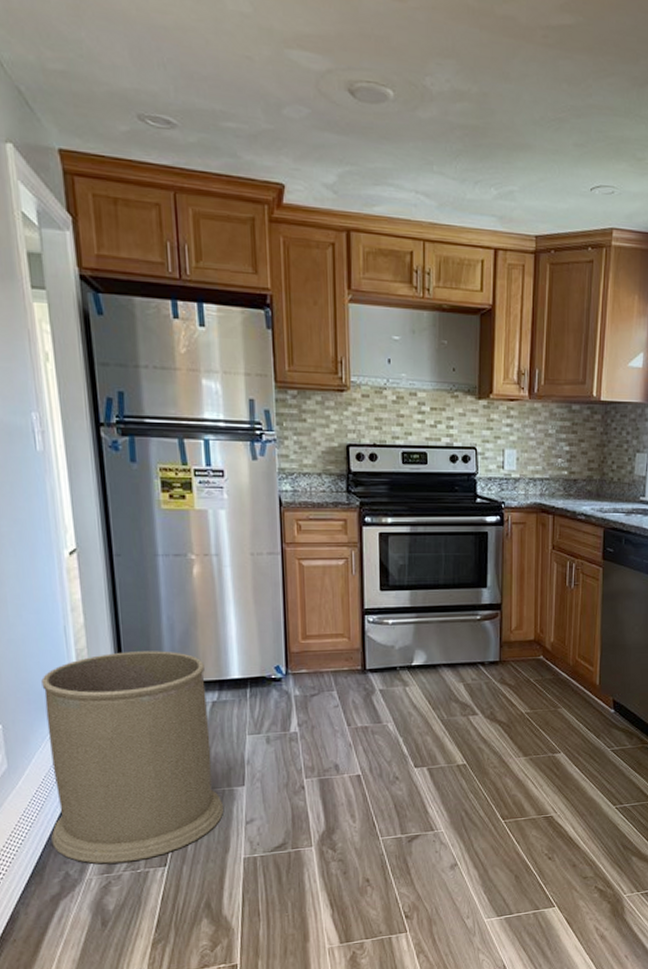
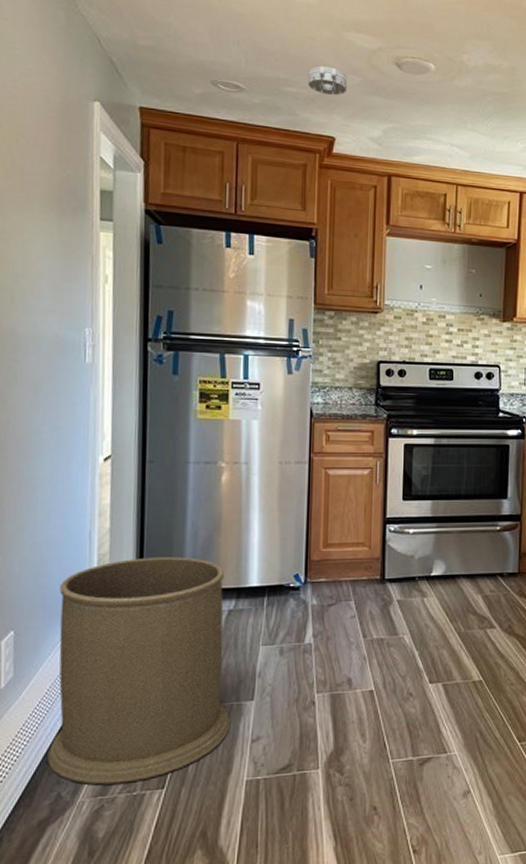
smoke detector: none [247,94,295,132] -> present [307,66,348,96]

